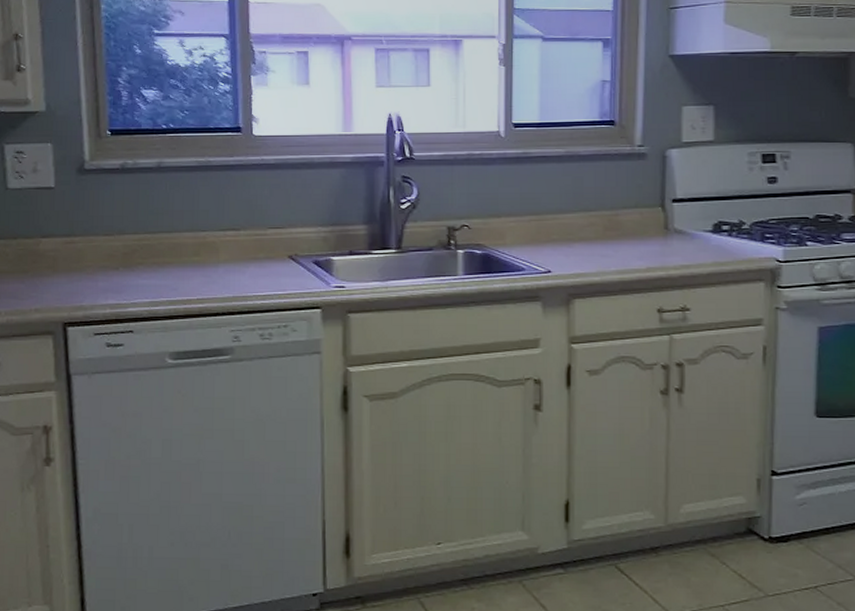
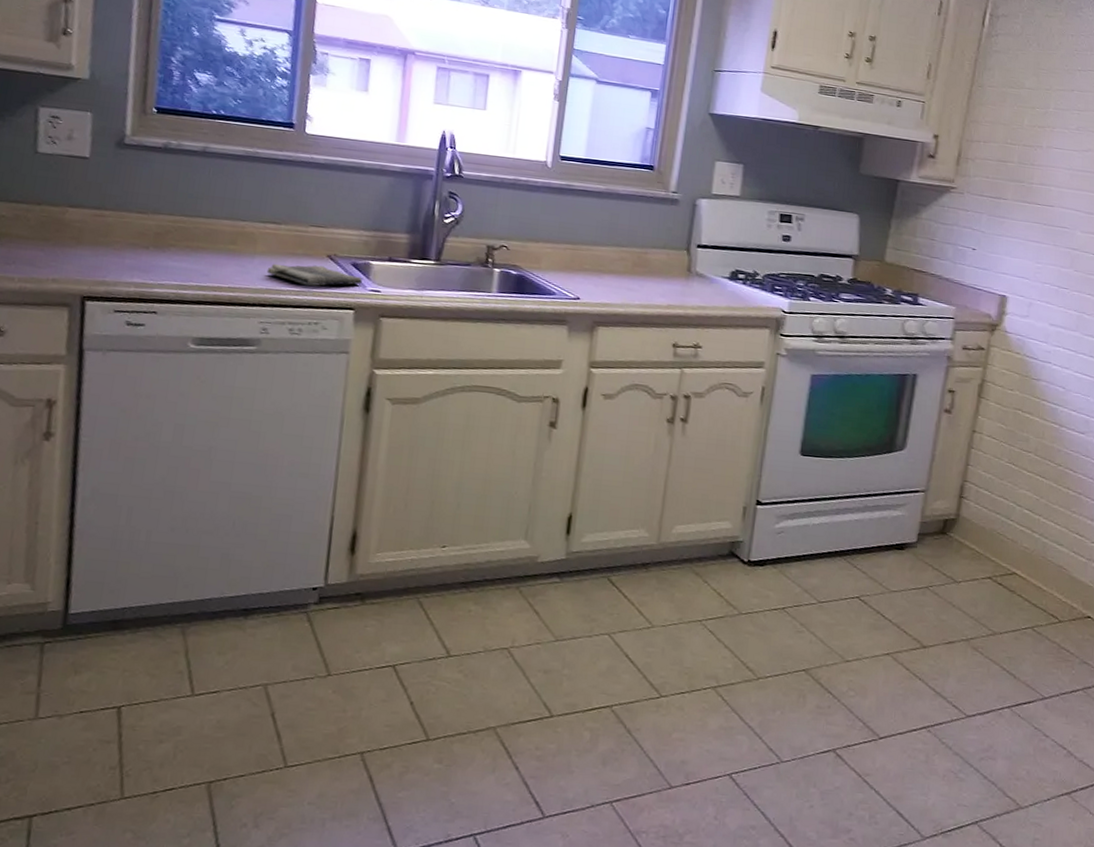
dish towel: none [232,267,325,289] -> present [266,263,362,287]

